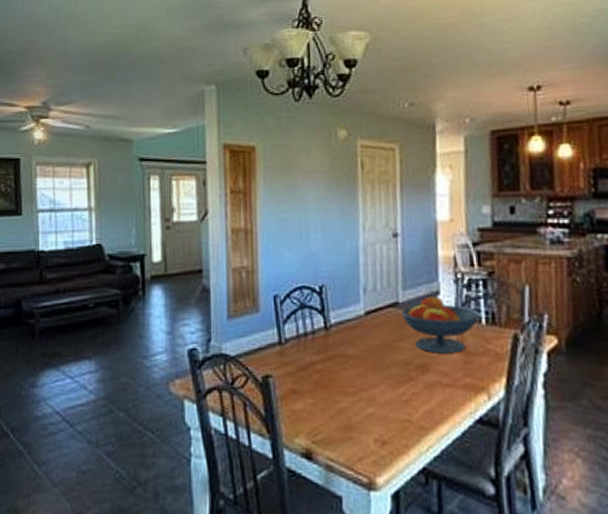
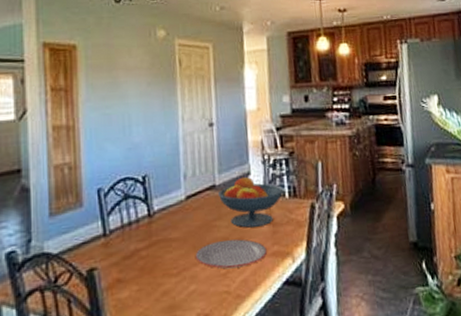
plate: none [373,363,457,396] -> present [195,239,267,269]

